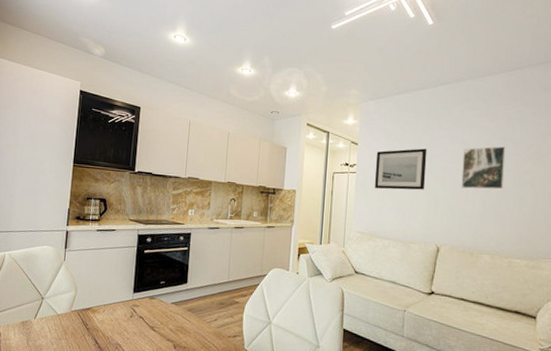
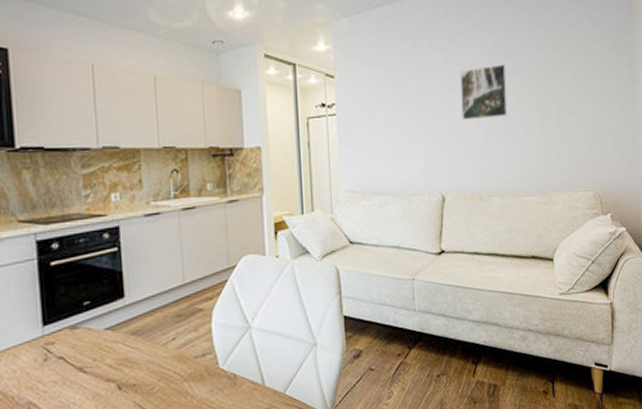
wall art: present [374,148,427,190] -> none [358,75,421,133]

